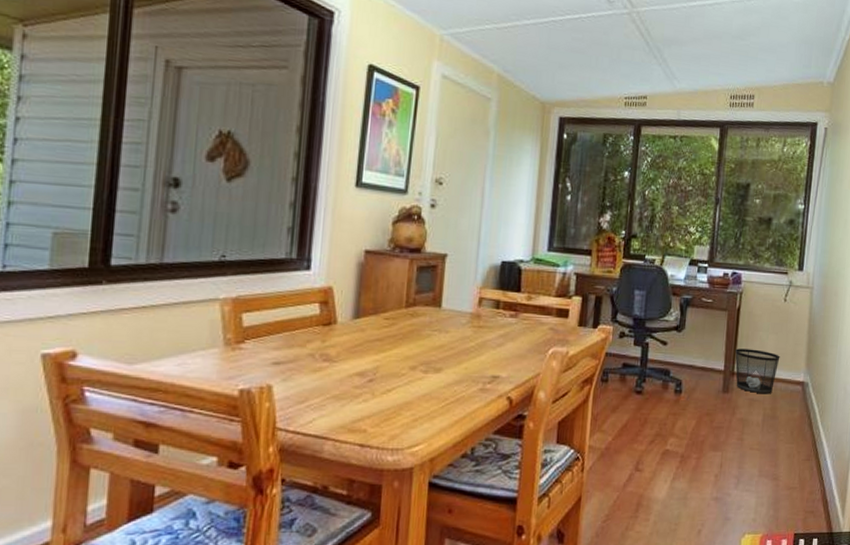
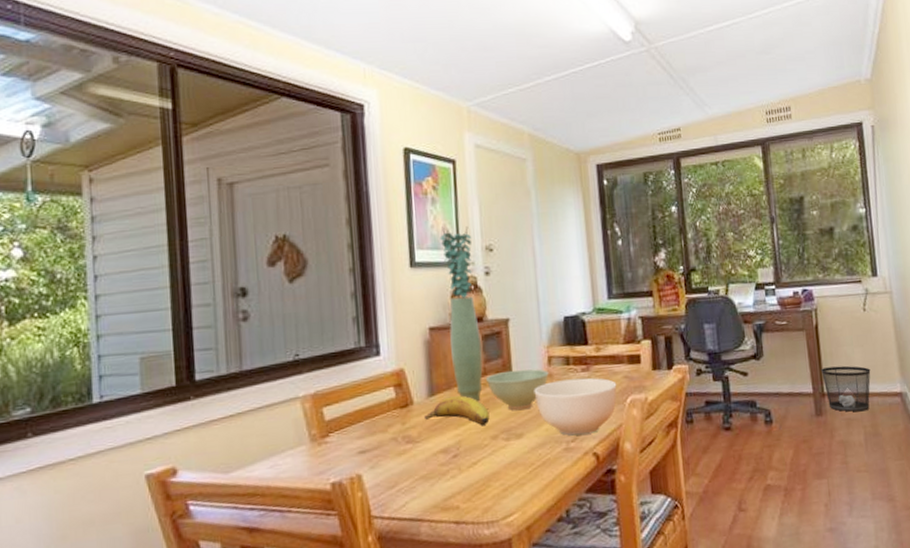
fruit: none [345,322,412,354] -> present [423,395,490,425]
vase: none [382,151,424,330] -> present [440,226,483,401]
bowl: none [414,305,478,346] -> present [486,369,549,411]
bowl: none [459,322,542,378] -> present [534,377,617,436]

